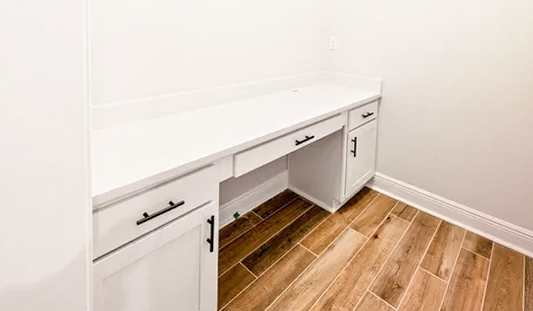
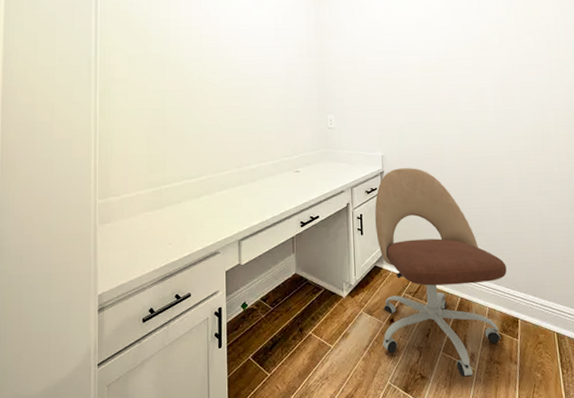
office chair: none [365,95,488,289] -> present [375,168,507,377]

